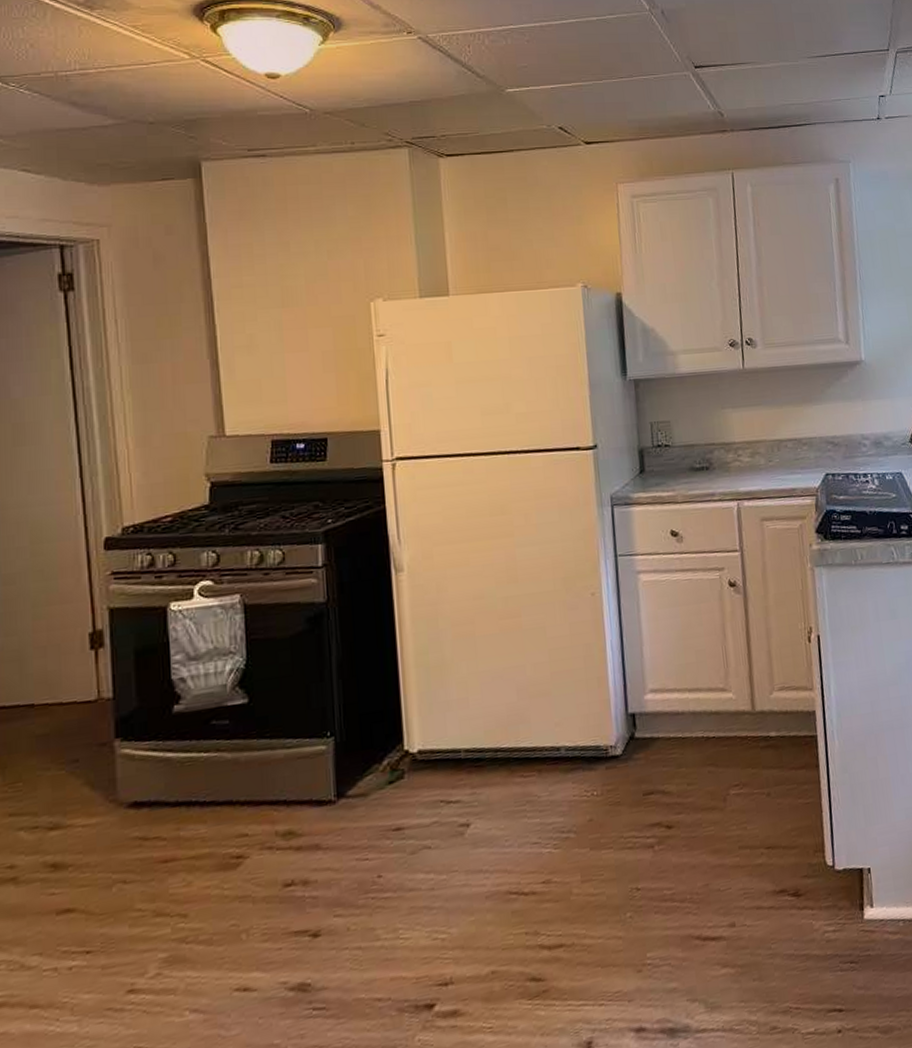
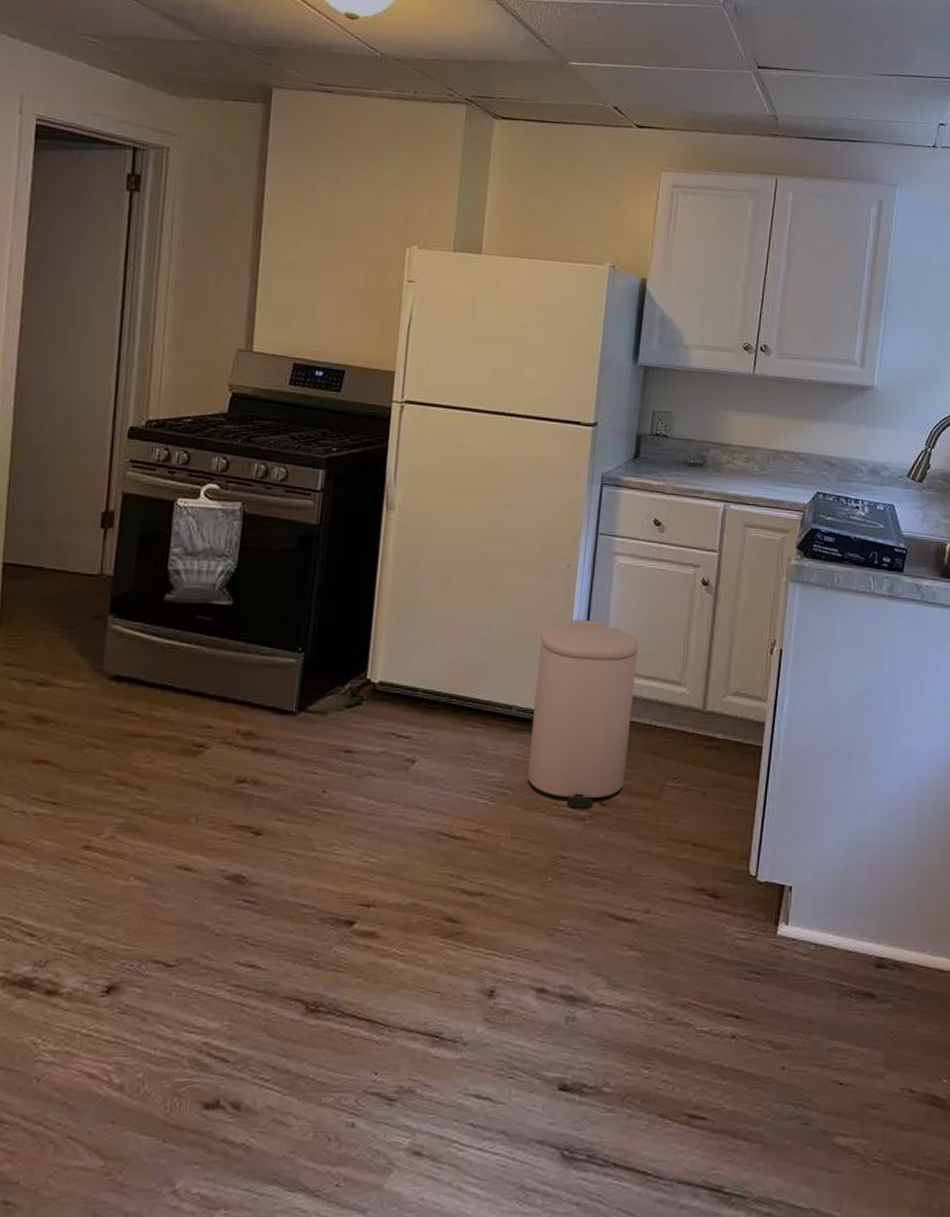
pedal bin: none [577,643,687,839] -> present [527,619,638,809]

